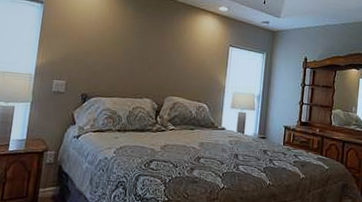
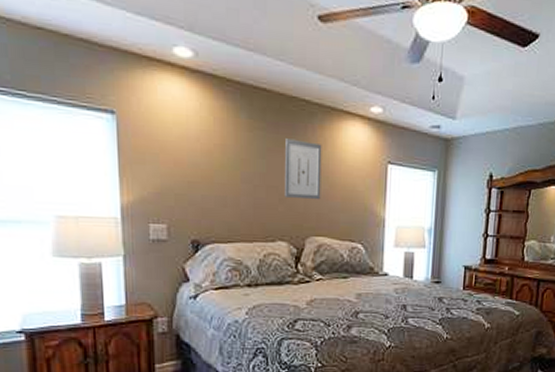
wall art: none [153,25,183,70] -> present [285,138,322,200]

